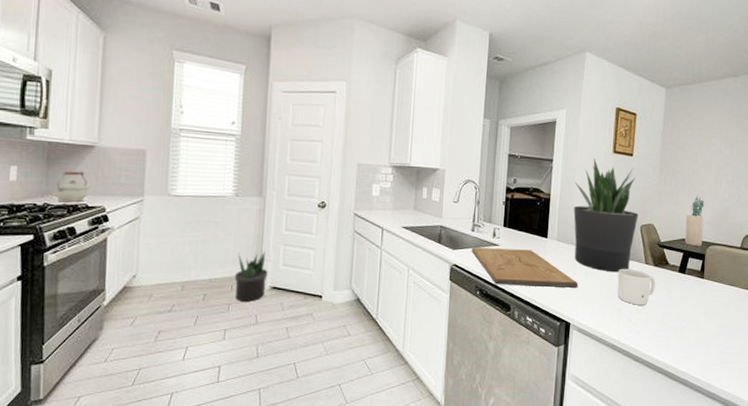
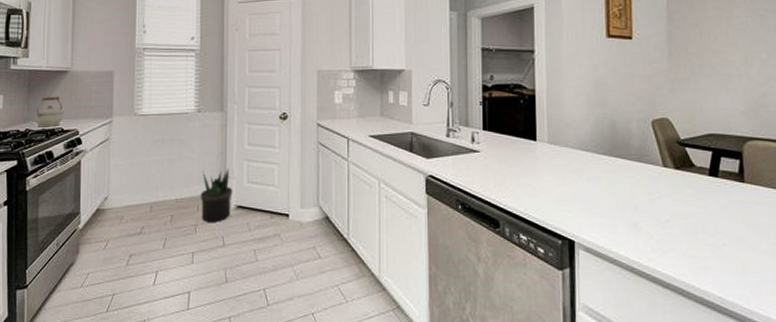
cutting board: present [472,247,578,288] -> none [449,155,580,198]
planter: present [573,159,639,272] -> none [563,45,648,177]
mug: present [617,268,656,305] -> none [629,173,681,218]
vase: present [684,196,705,247] -> none [710,81,736,143]

